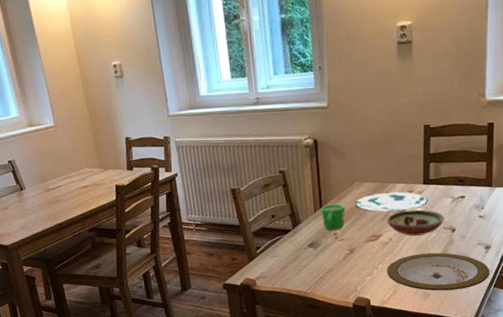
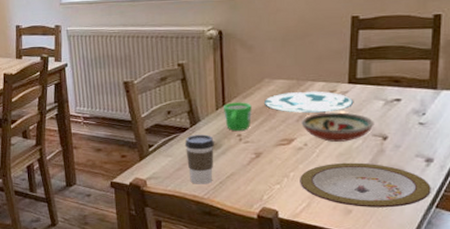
coffee cup: none [288,235,314,281] -> present [184,134,214,184]

